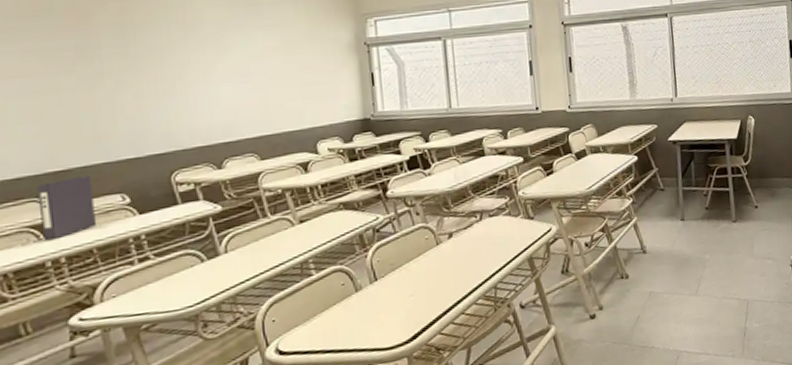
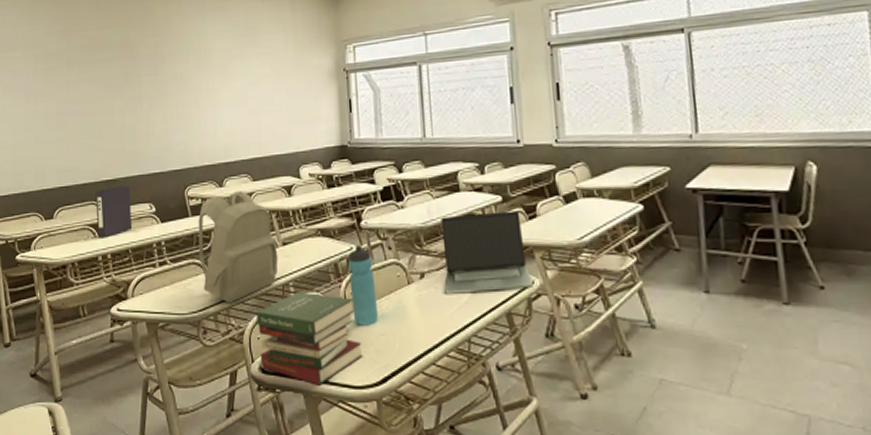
backpack: none [191,171,295,291] -> present [198,191,278,304]
books: none [270,265,392,355] -> present [256,291,363,386]
water bottle: none [374,213,408,291] -> present [348,244,379,326]
laptop: none [467,169,552,249] -> present [441,211,534,294]

